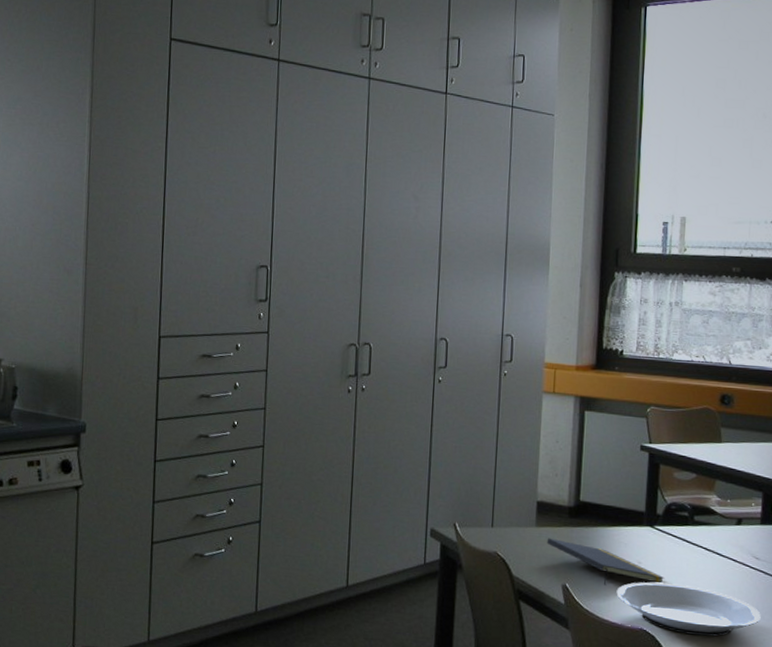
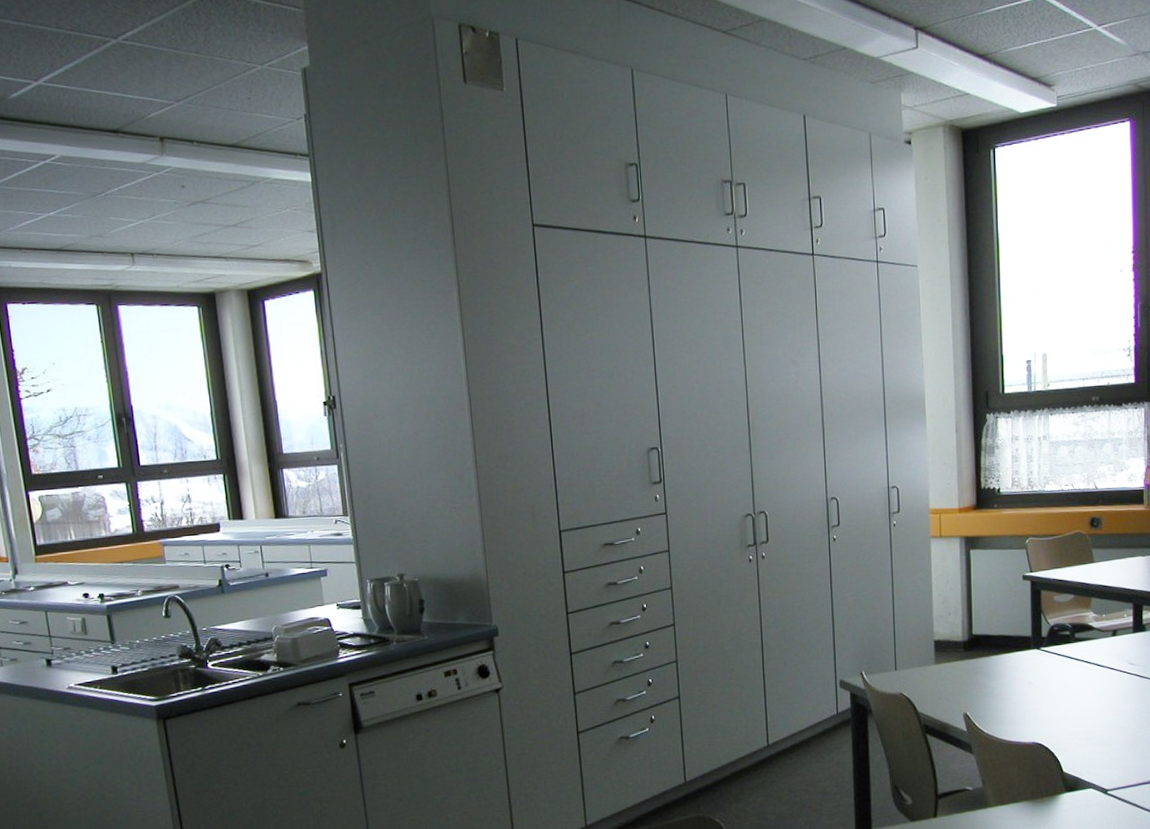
notepad: present [546,537,665,586] -> none [946,672,1054,709]
plate: present [616,581,761,637] -> none [1012,697,1139,742]

